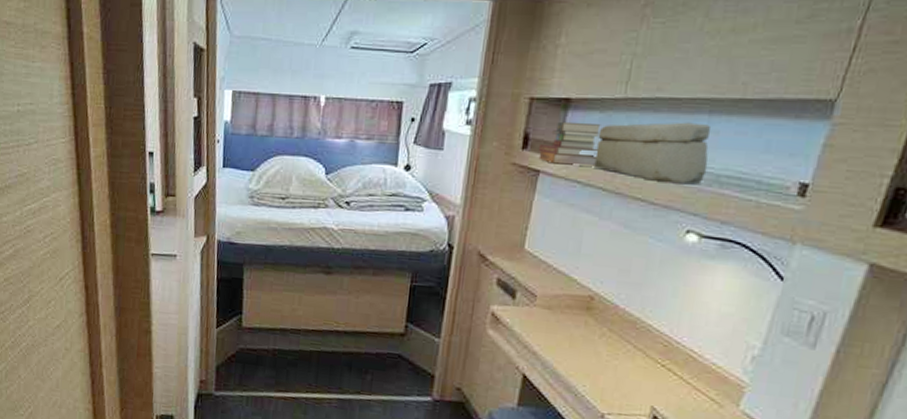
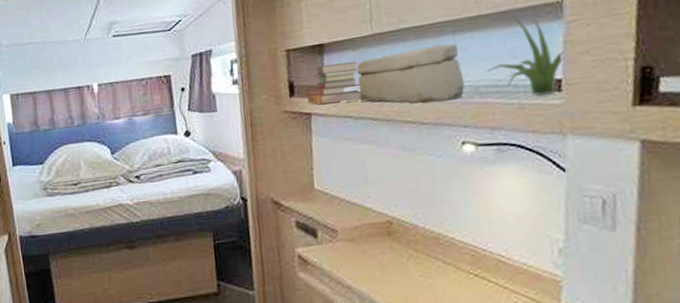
plant: none [731,103,822,198] -> present [485,13,565,96]

